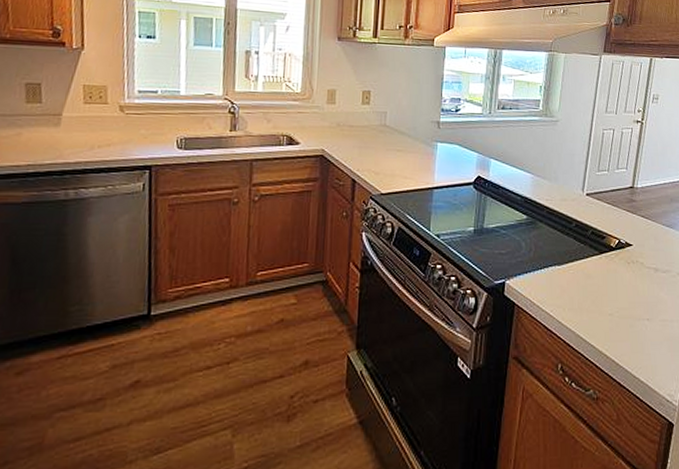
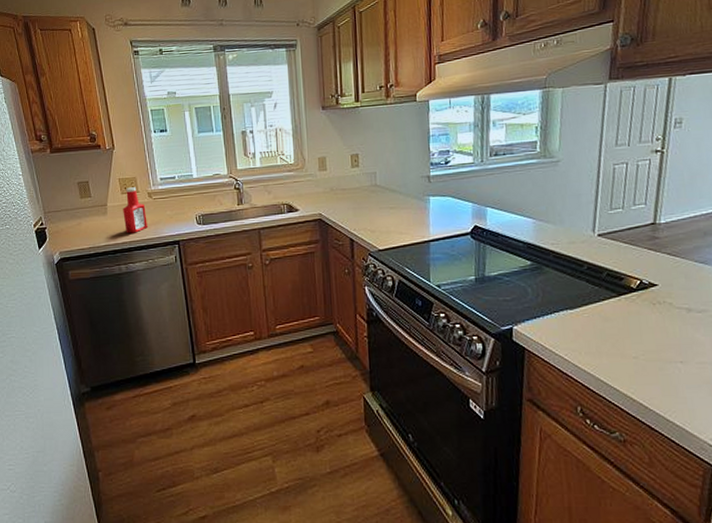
ketchup bottle: none [82,97,114,152] -> present [123,187,147,234]

